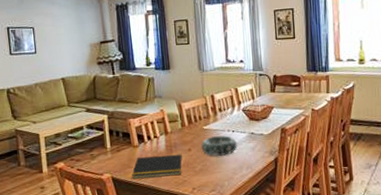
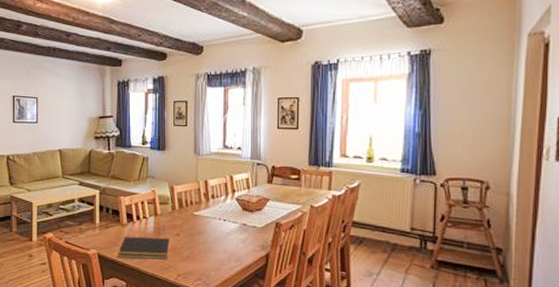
decorative bowl: present [201,135,237,156] -> none [190,223,228,245]

